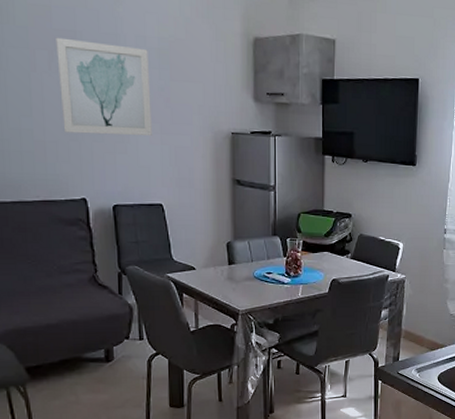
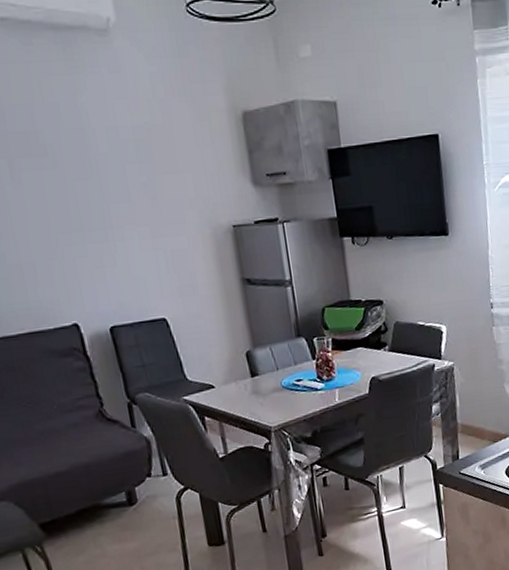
wall art: present [56,37,152,136] -> none [14,141,142,252]

